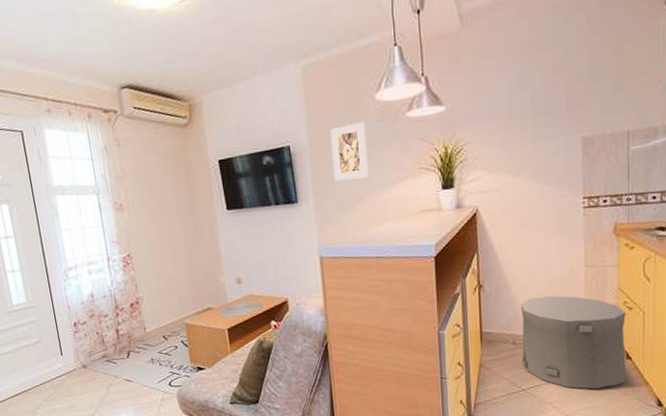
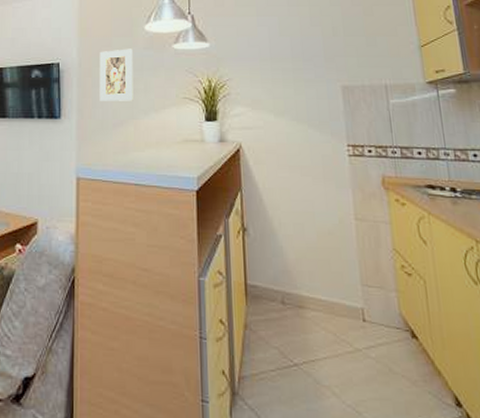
trash can: present [520,295,626,389] -> none [288,249,414,374]

